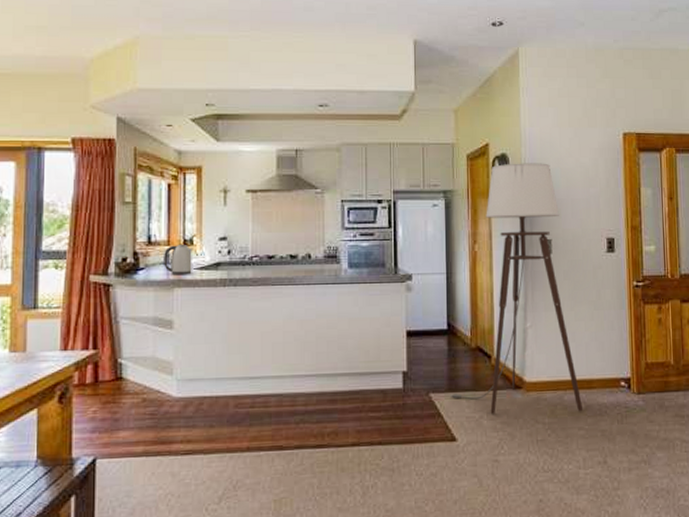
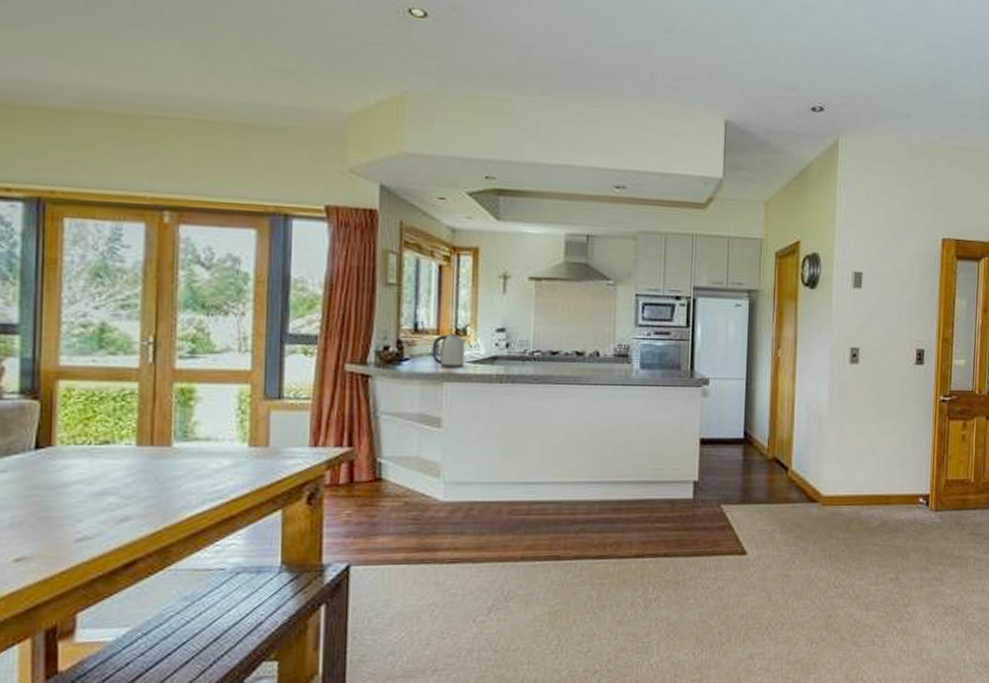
floor lamp: present [450,163,584,415] -> none [742,264,880,529]

